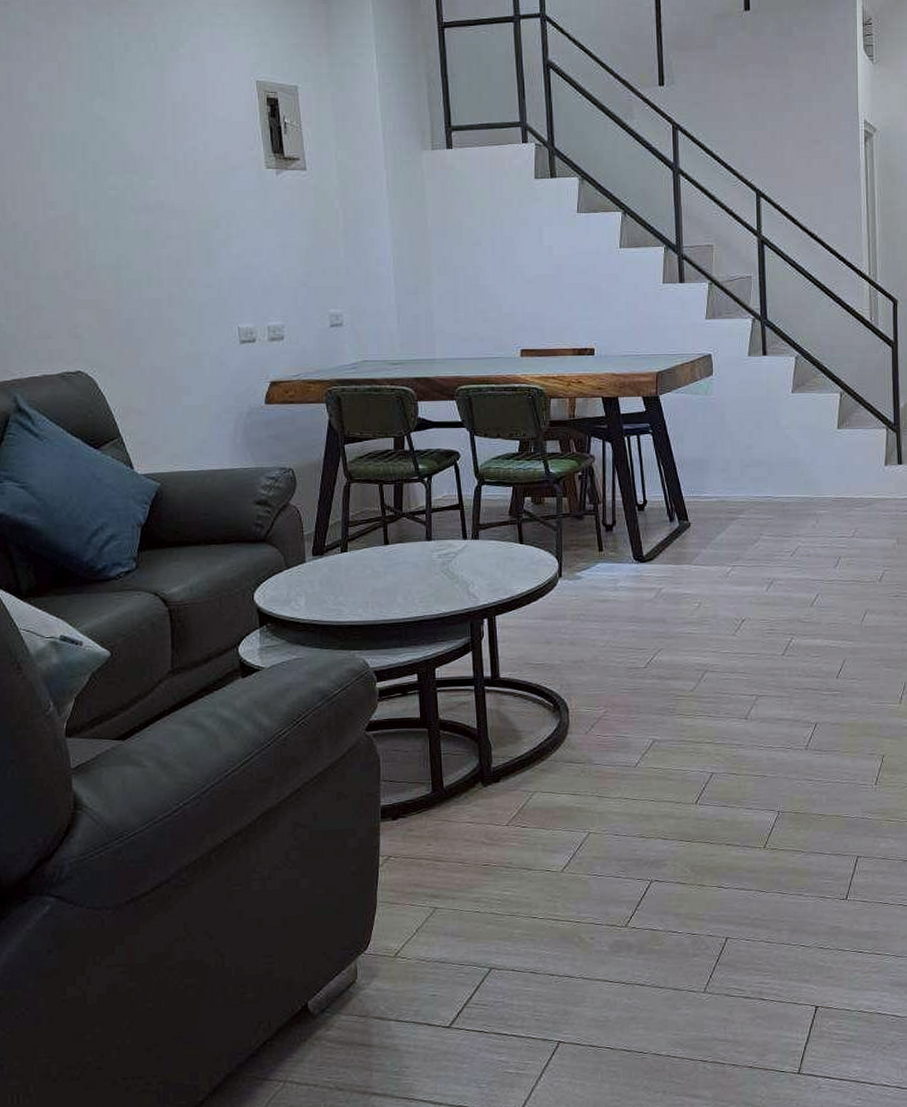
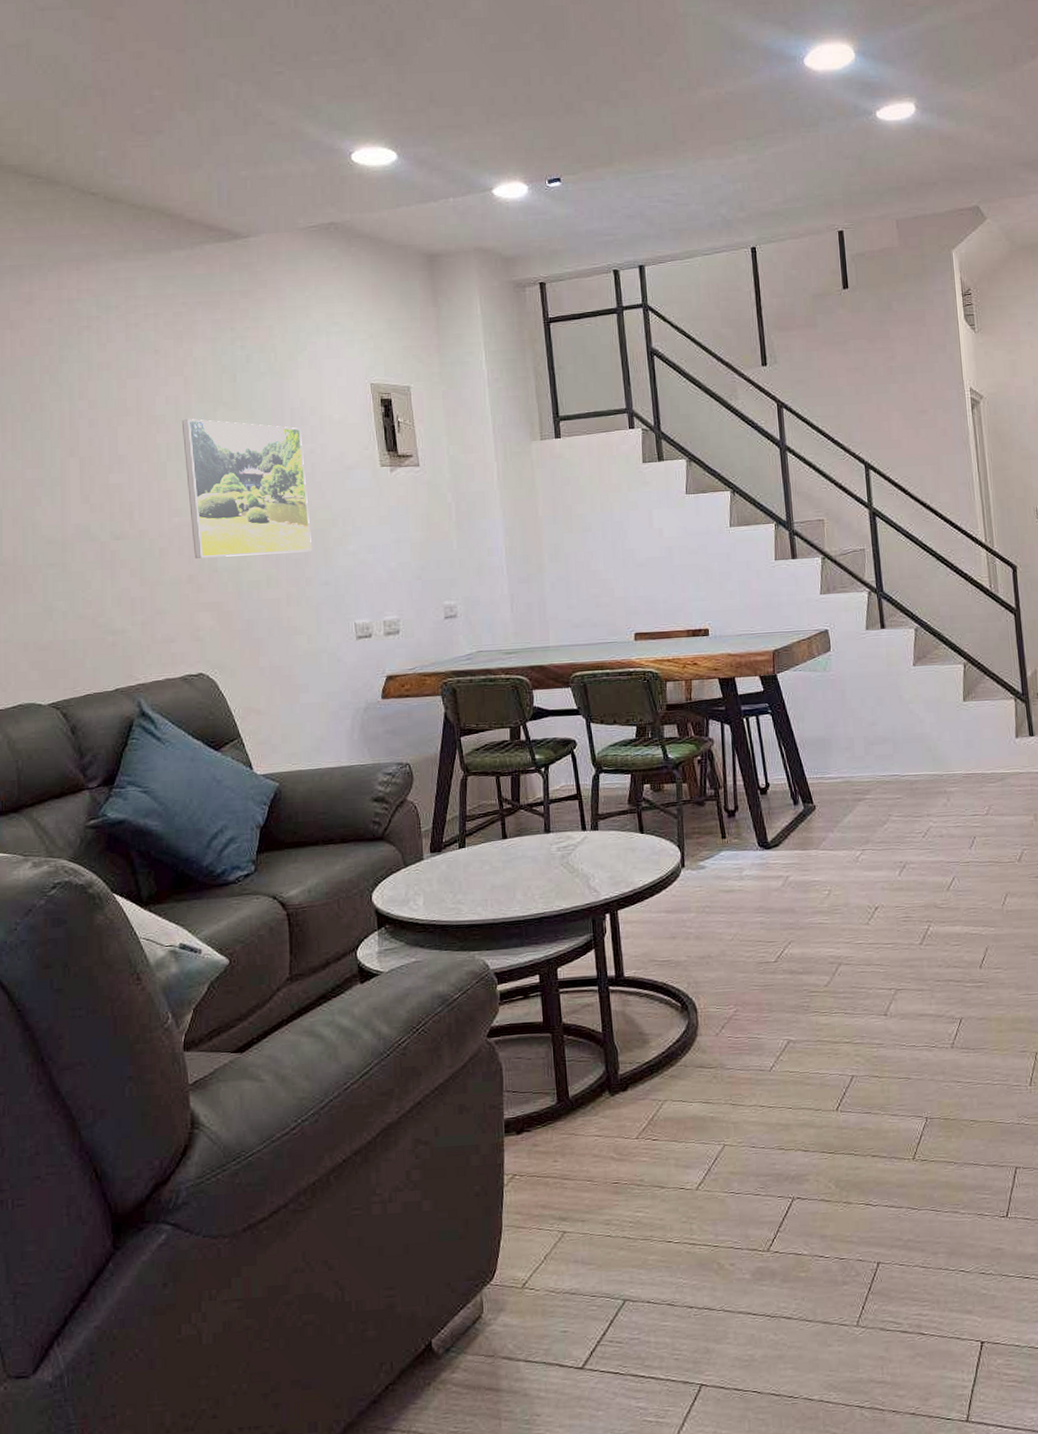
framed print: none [56,108,194,254] -> present [181,419,312,559]

